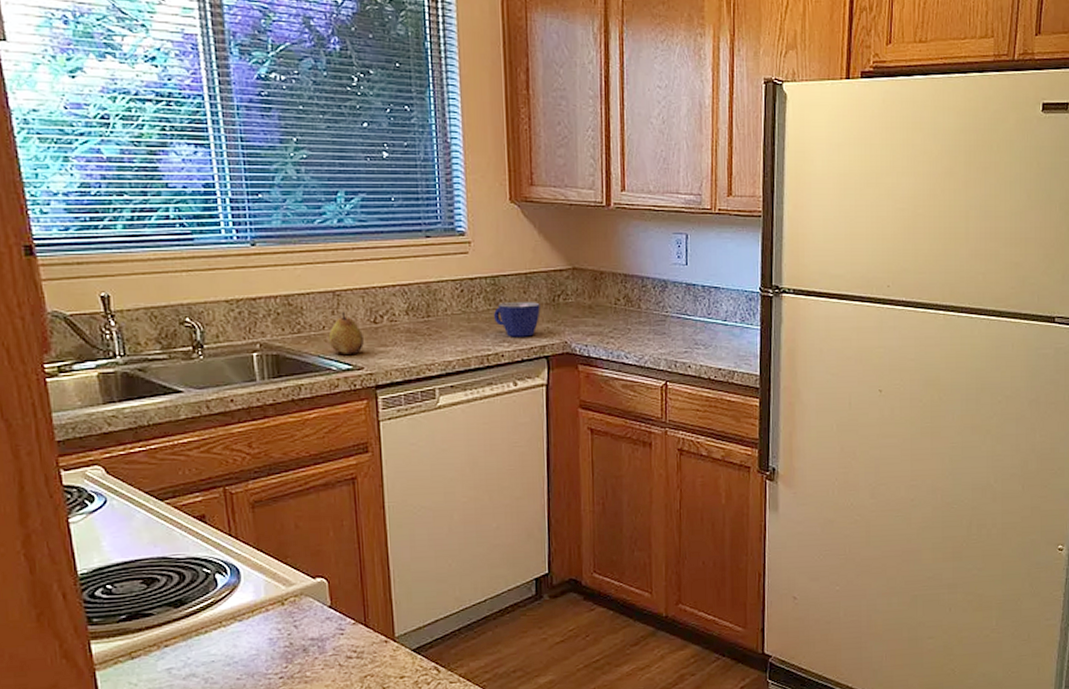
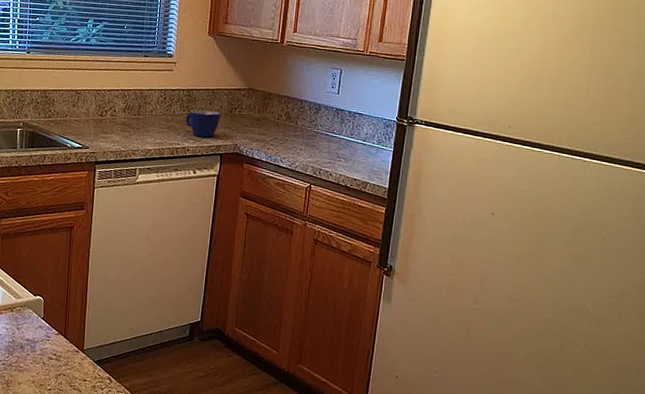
fruit: present [328,312,365,354] -> none [68,106,93,137]

